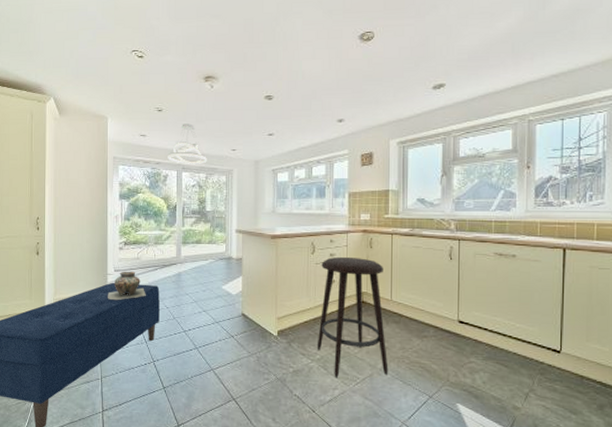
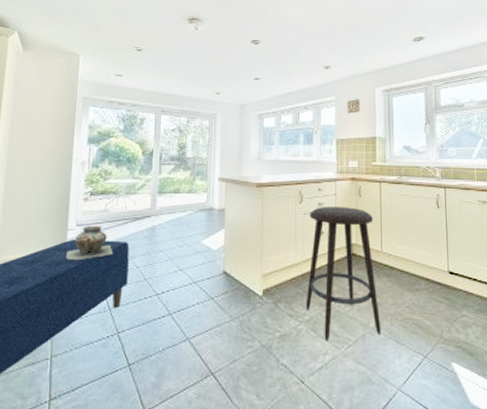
pendant light: present [168,124,207,164] -> none [145,65,189,107]

